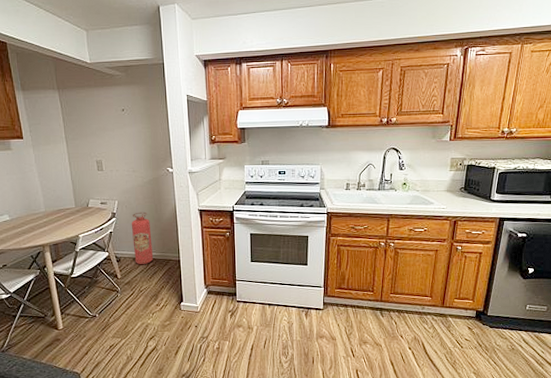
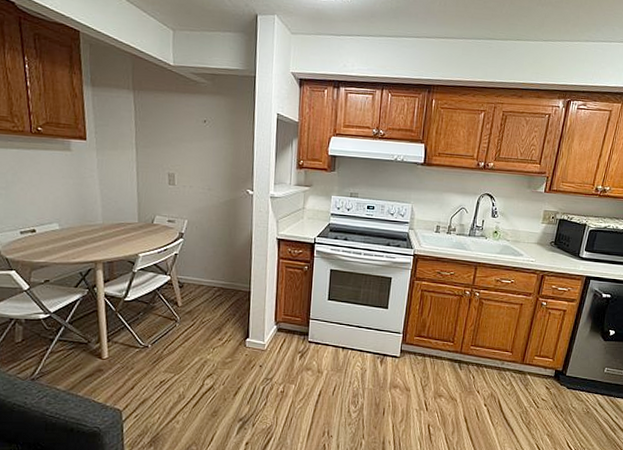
fire extinguisher: present [131,211,154,265] -> none [199,234,222,294]

